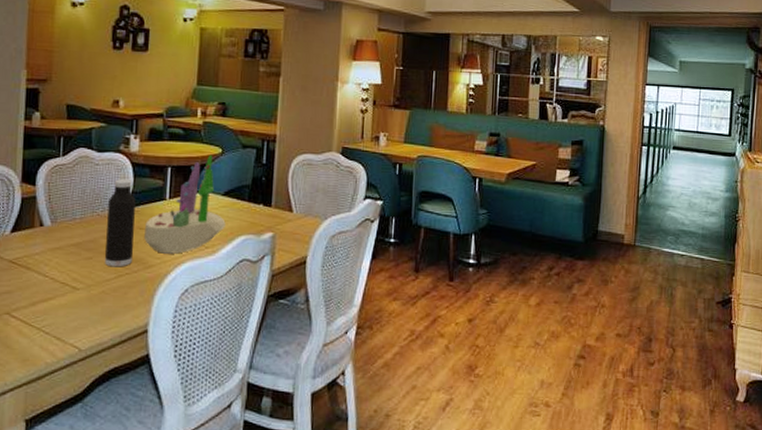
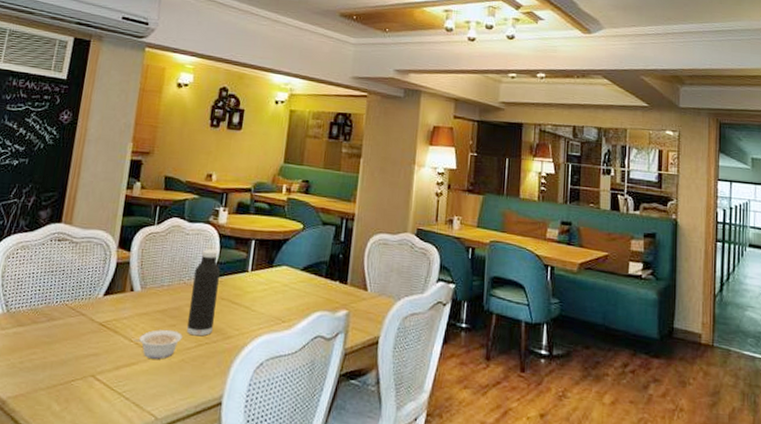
legume: none [47,262,101,293] -> present [133,329,183,359]
succulent planter: present [144,154,226,254] -> none [225,230,303,326]

